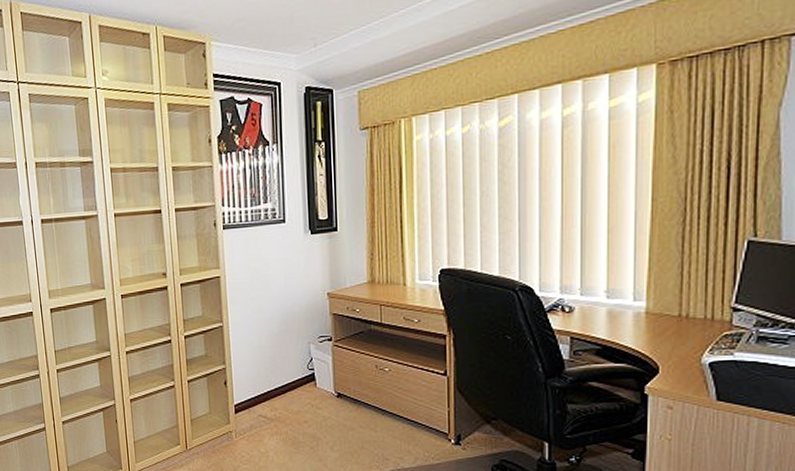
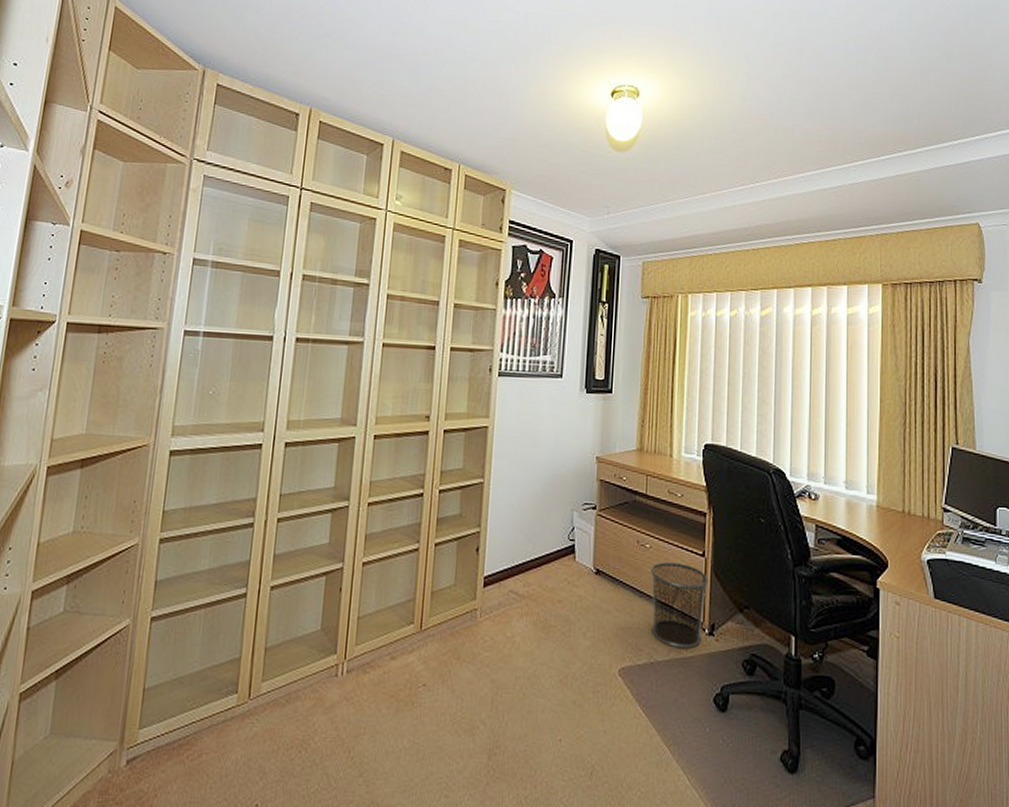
waste bin: none [391,382,452,457] -> present [650,561,709,649]

